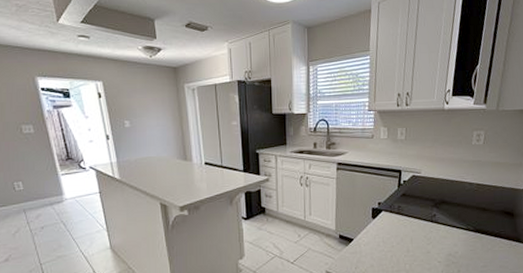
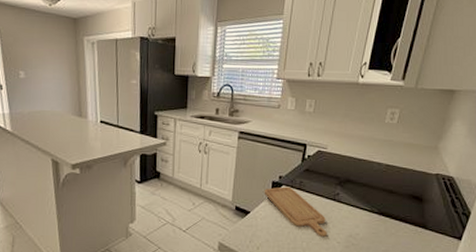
chopping board: none [365,212,429,258] -> present [264,186,328,237]

